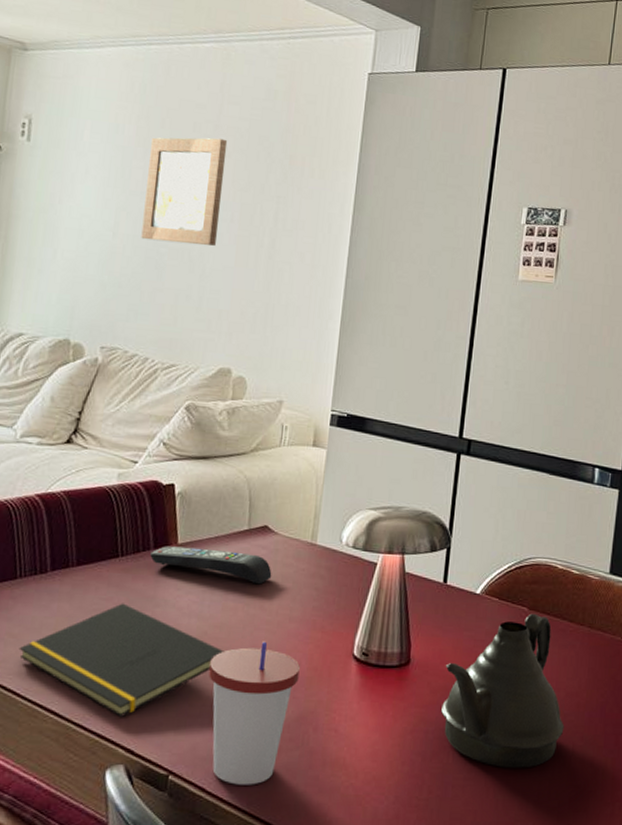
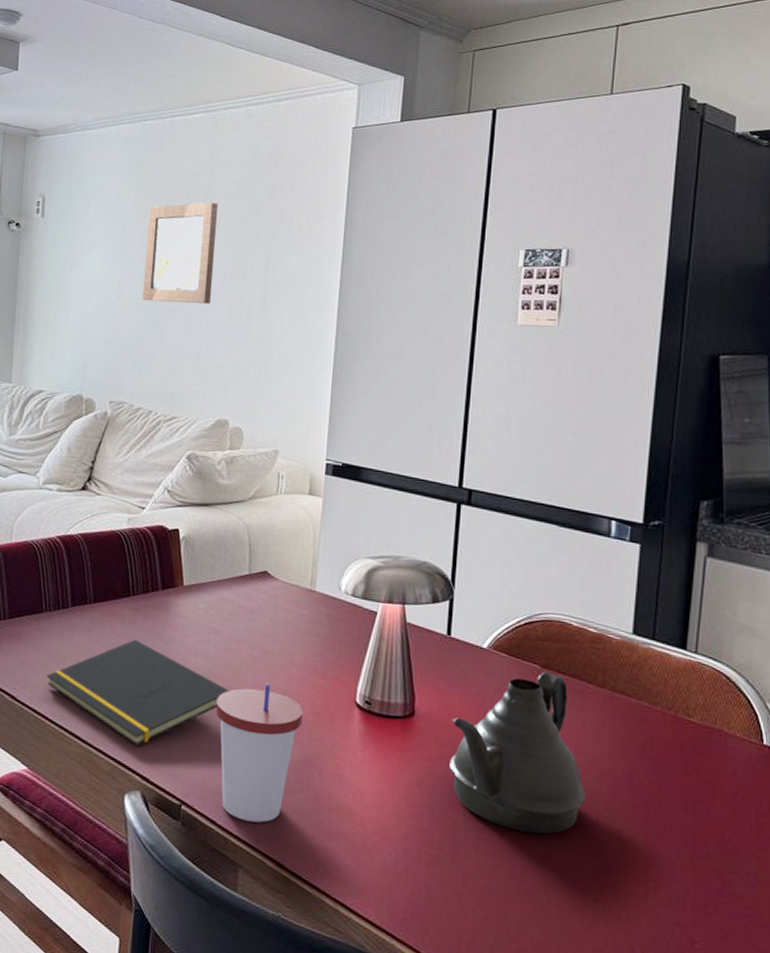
remote control: present [150,546,272,585] -> none [159,587,273,628]

